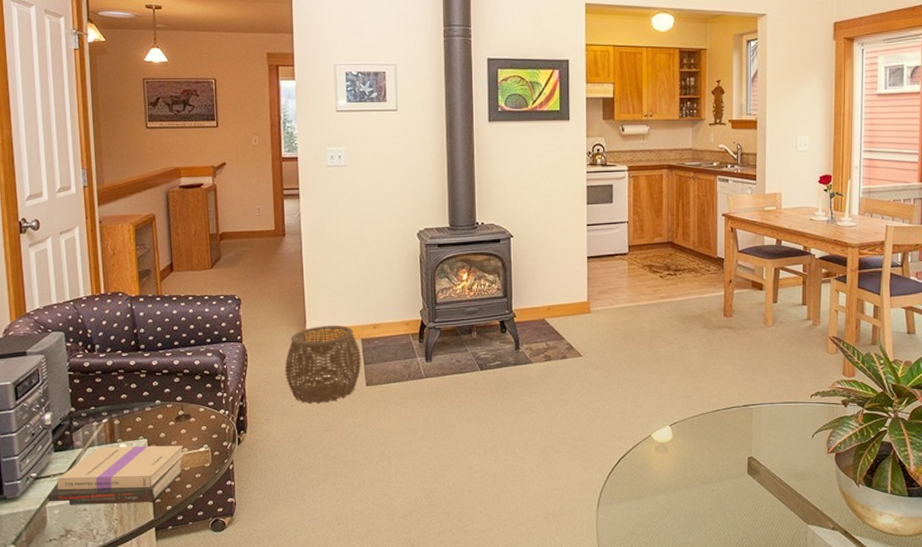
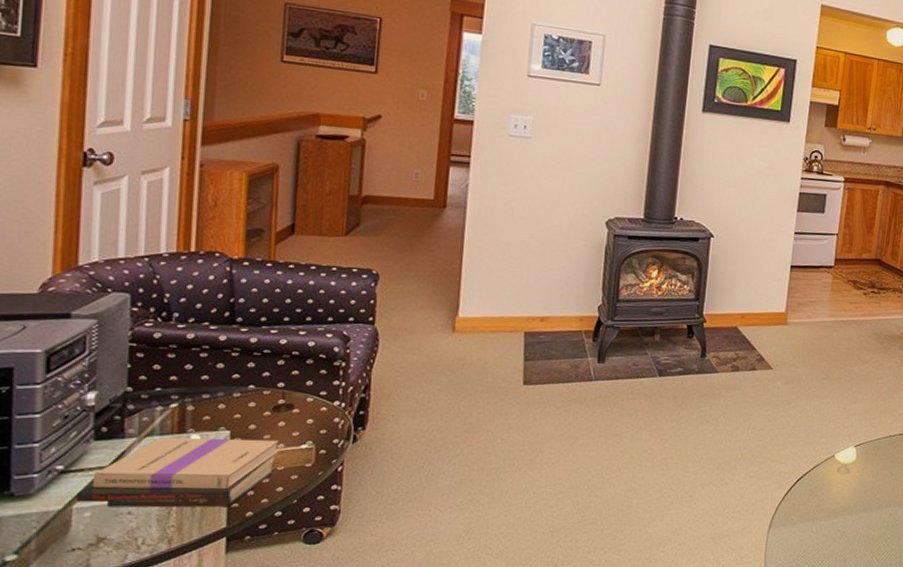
woven basket: present [284,325,362,404] -> none [424,313,523,402]

